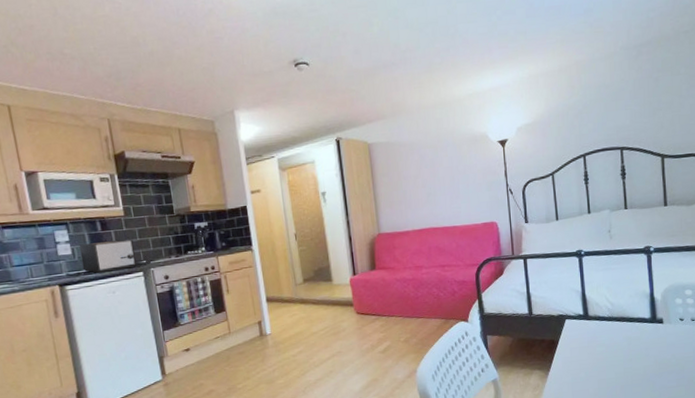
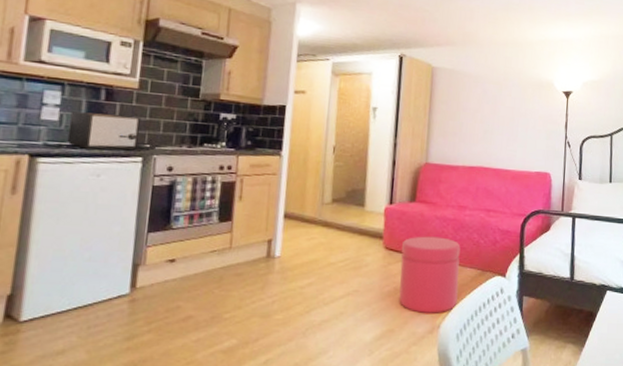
ottoman: none [370,296,428,363] -> present [399,236,461,313]

